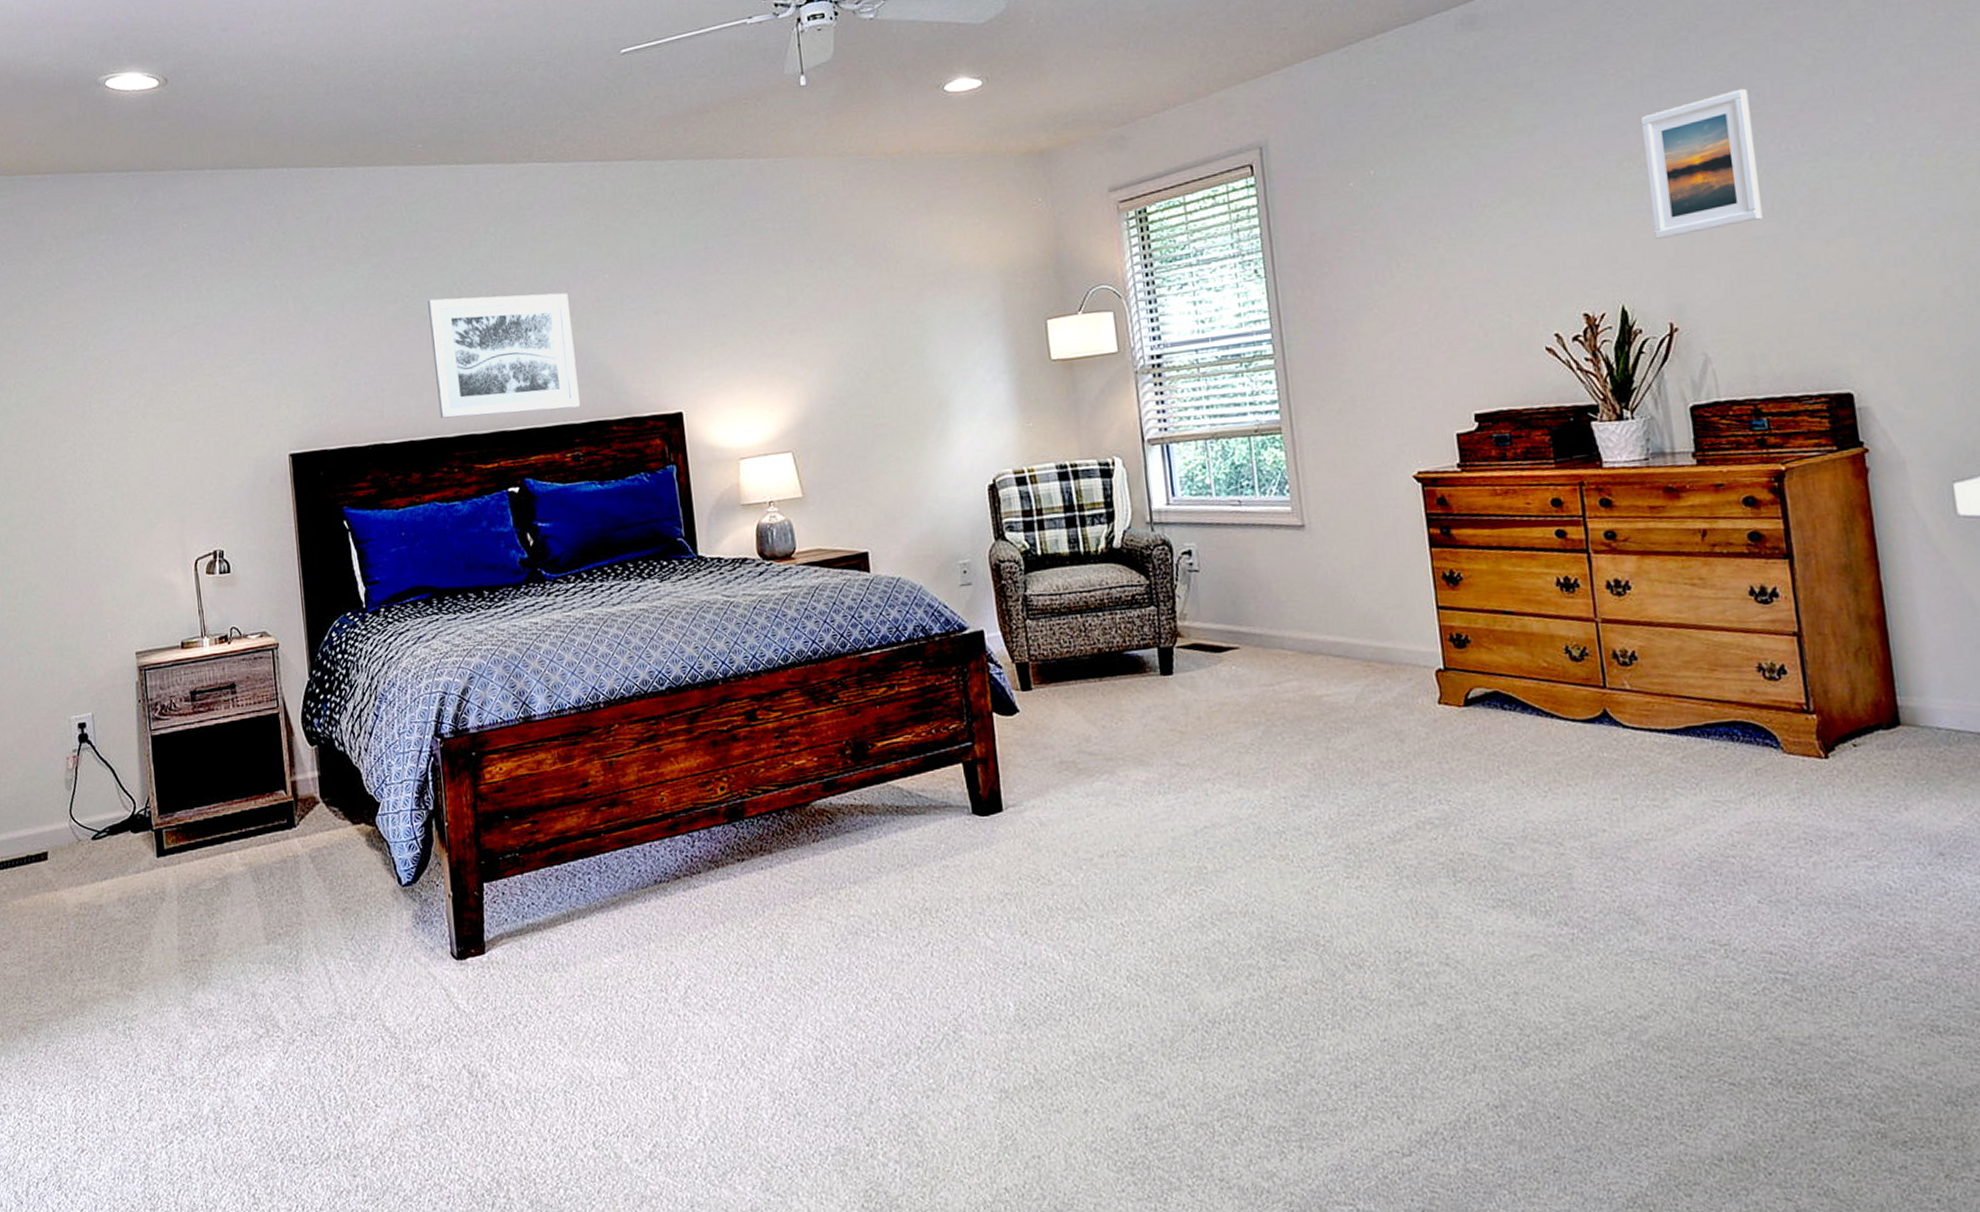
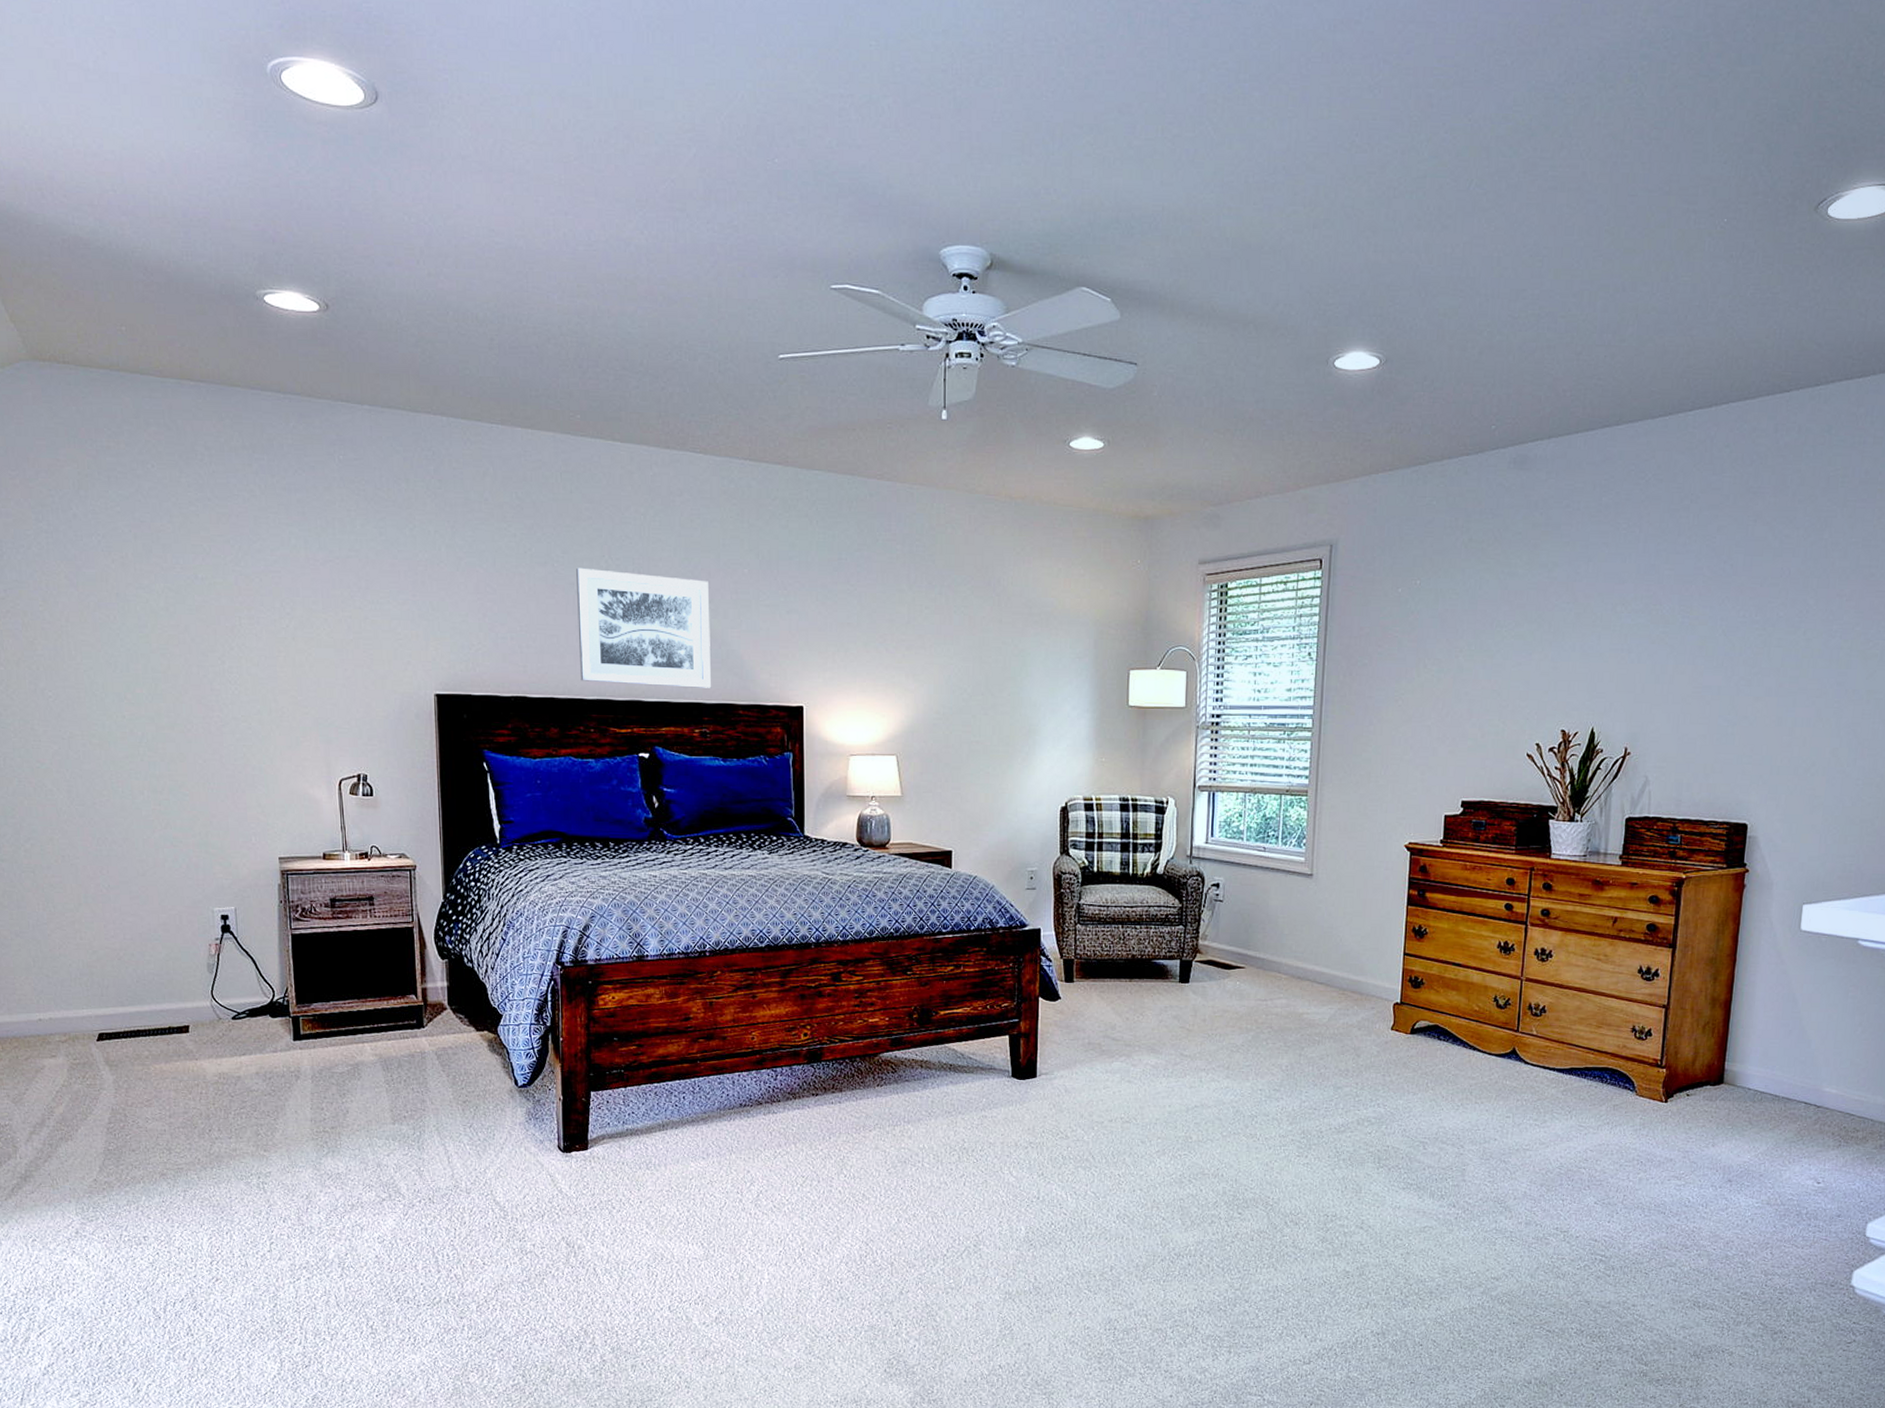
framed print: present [1640,88,1763,239] -> none [1629,558,1725,676]

